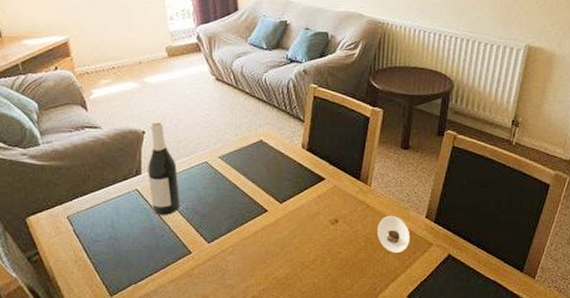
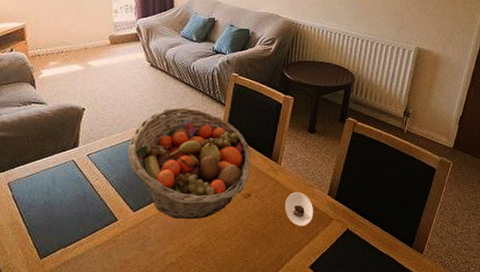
wine bottle: present [148,120,181,215] -> none [84,99,112,185]
fruit basket: none [197,126,337,250] -> present [127,107,251,220]

